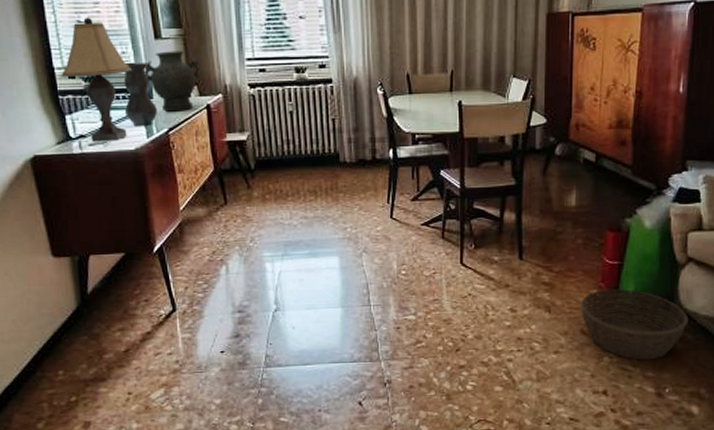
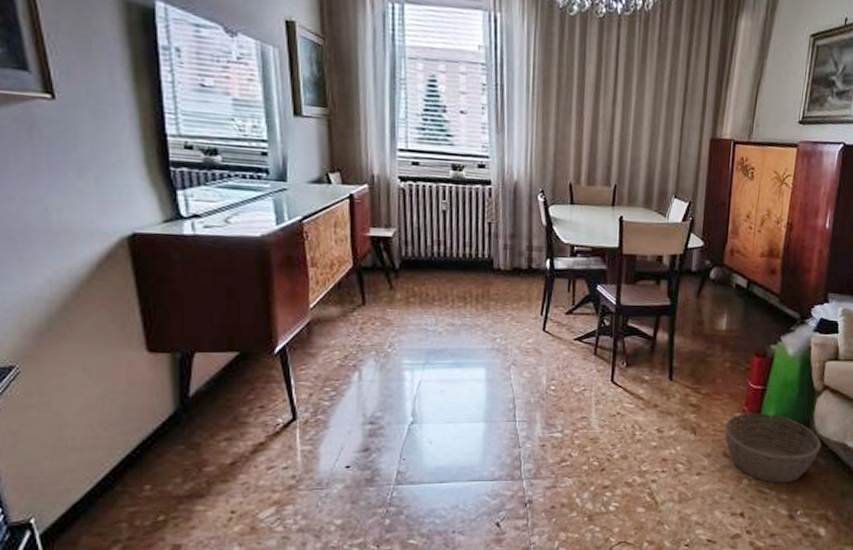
lamp: present [61,17,133,142] -> none [175,81,265,226]
vase: present [123,63,158,127] -> none [250,139,292,212]
decorative urn: present [144,51,201,112] -> none [279,130,345,199]

